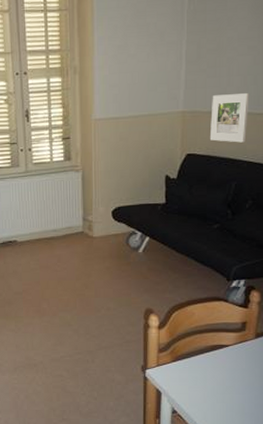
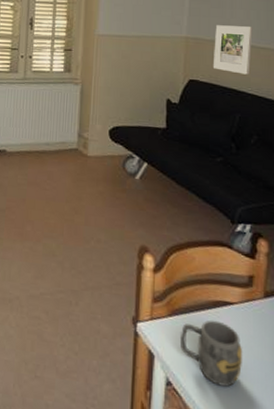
mug: none [182,360,237,409] -> present [179,319,243,387]

